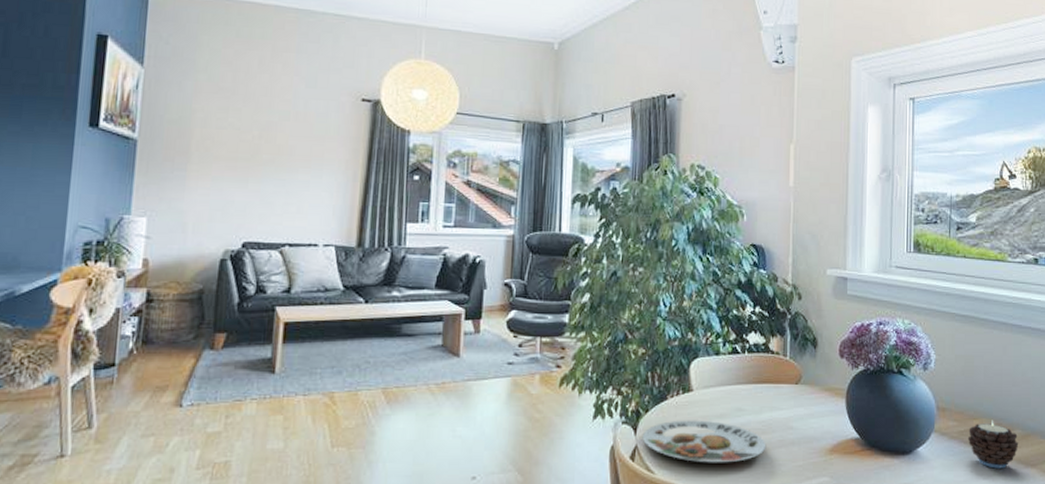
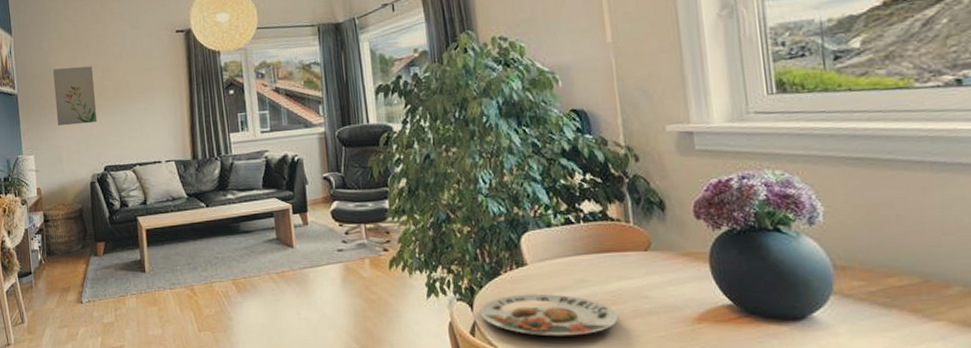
wall art: none [187,116,249,189] -> present [52,66,98,126]
candle: present [967,420,1019,469] -> none [882,276,961,333]

